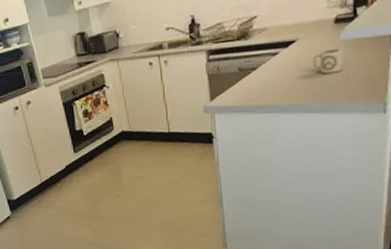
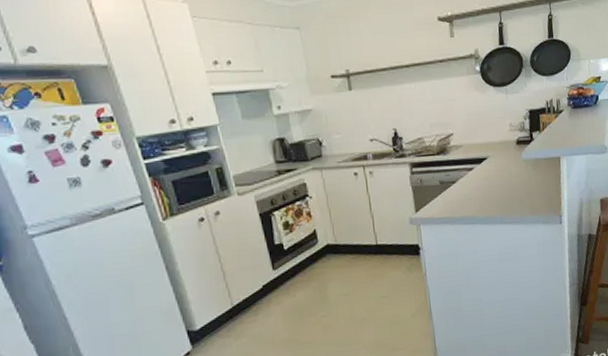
cup: present [312,47,342,74] -> none [501,166,526,189]

